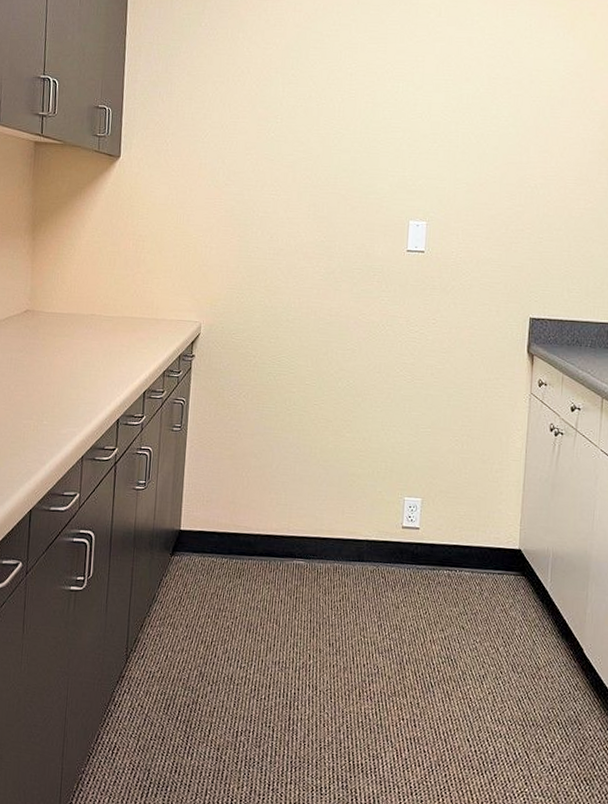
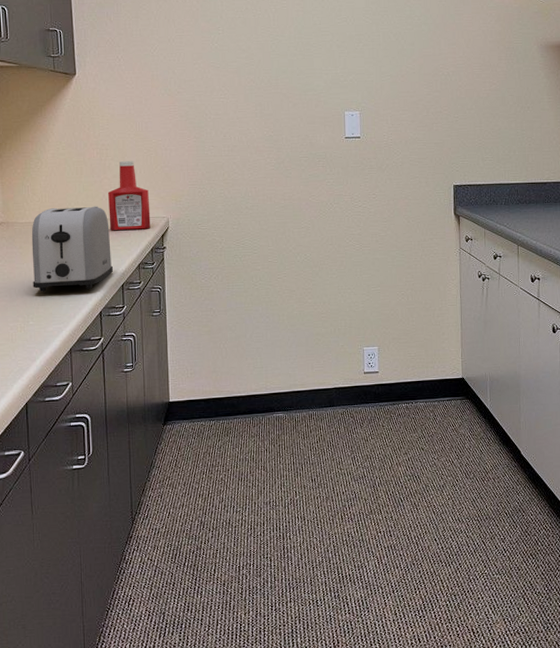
toaster: none [51,300,137,393] -> present [31,206,114,292]
ketchup bottle: none [137,255,183,333] -> present [108,161,151,230]

